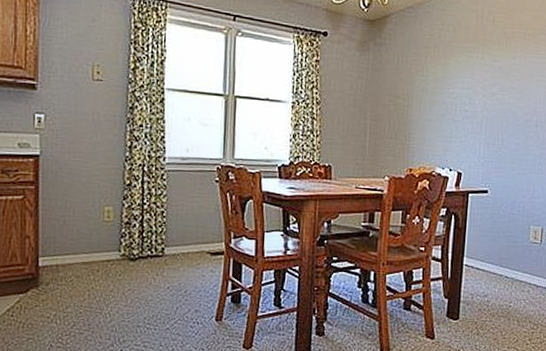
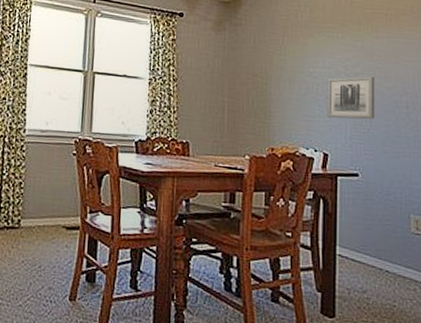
wall art: none [463,96,509,139] -> present [327,76,374,120]

